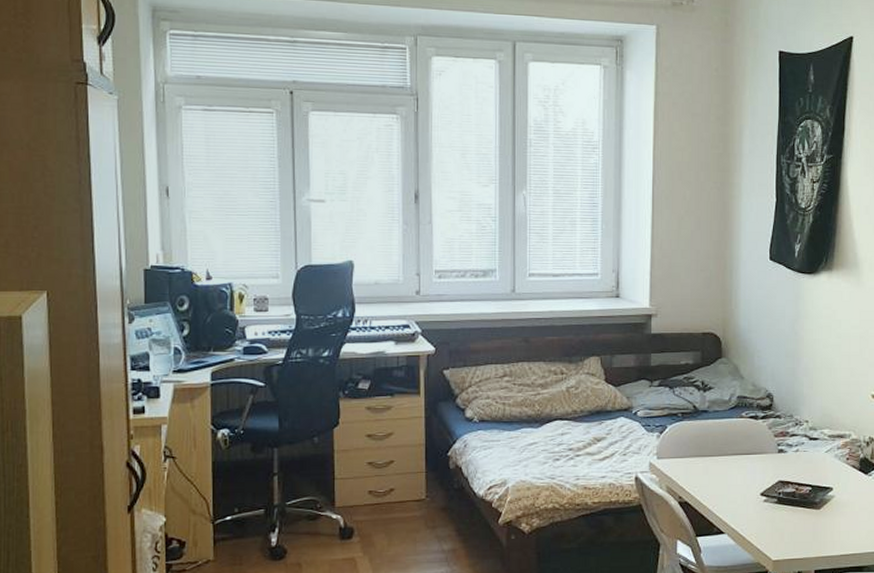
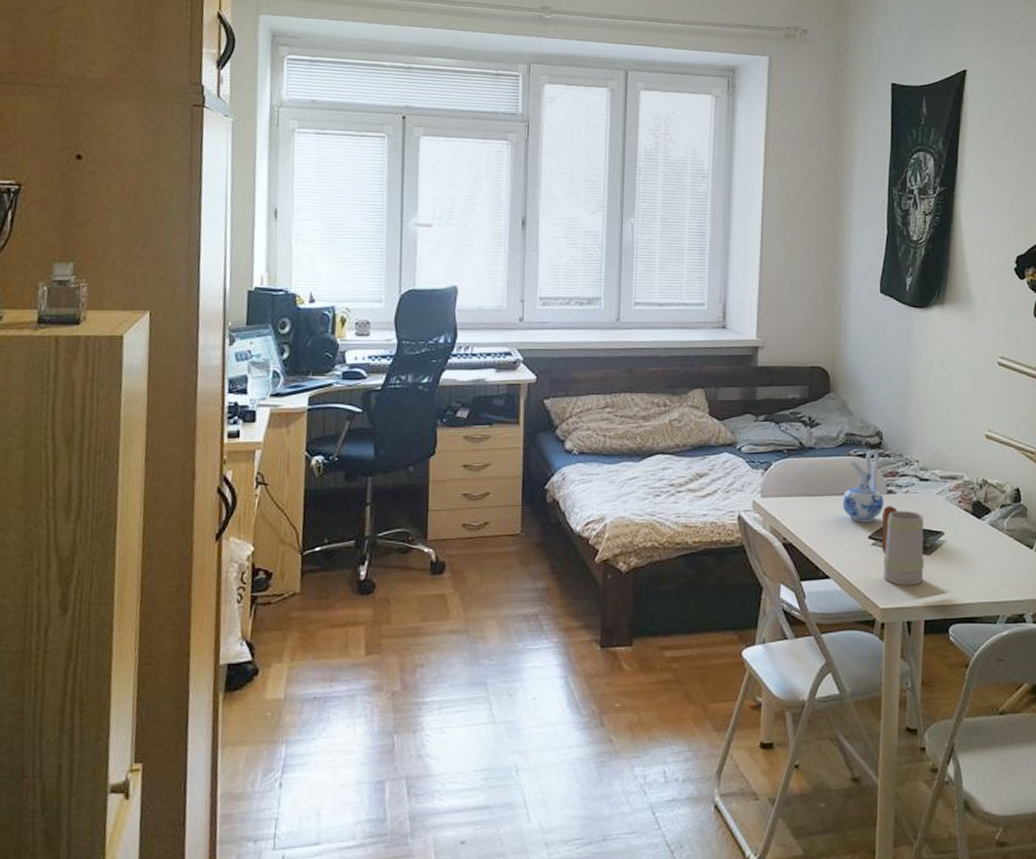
ceramic pitcher: none [735,412,775,481] -> present [842,450,884,522]
mug: none [773,464,814,539] -> present [881,506,924,586]

